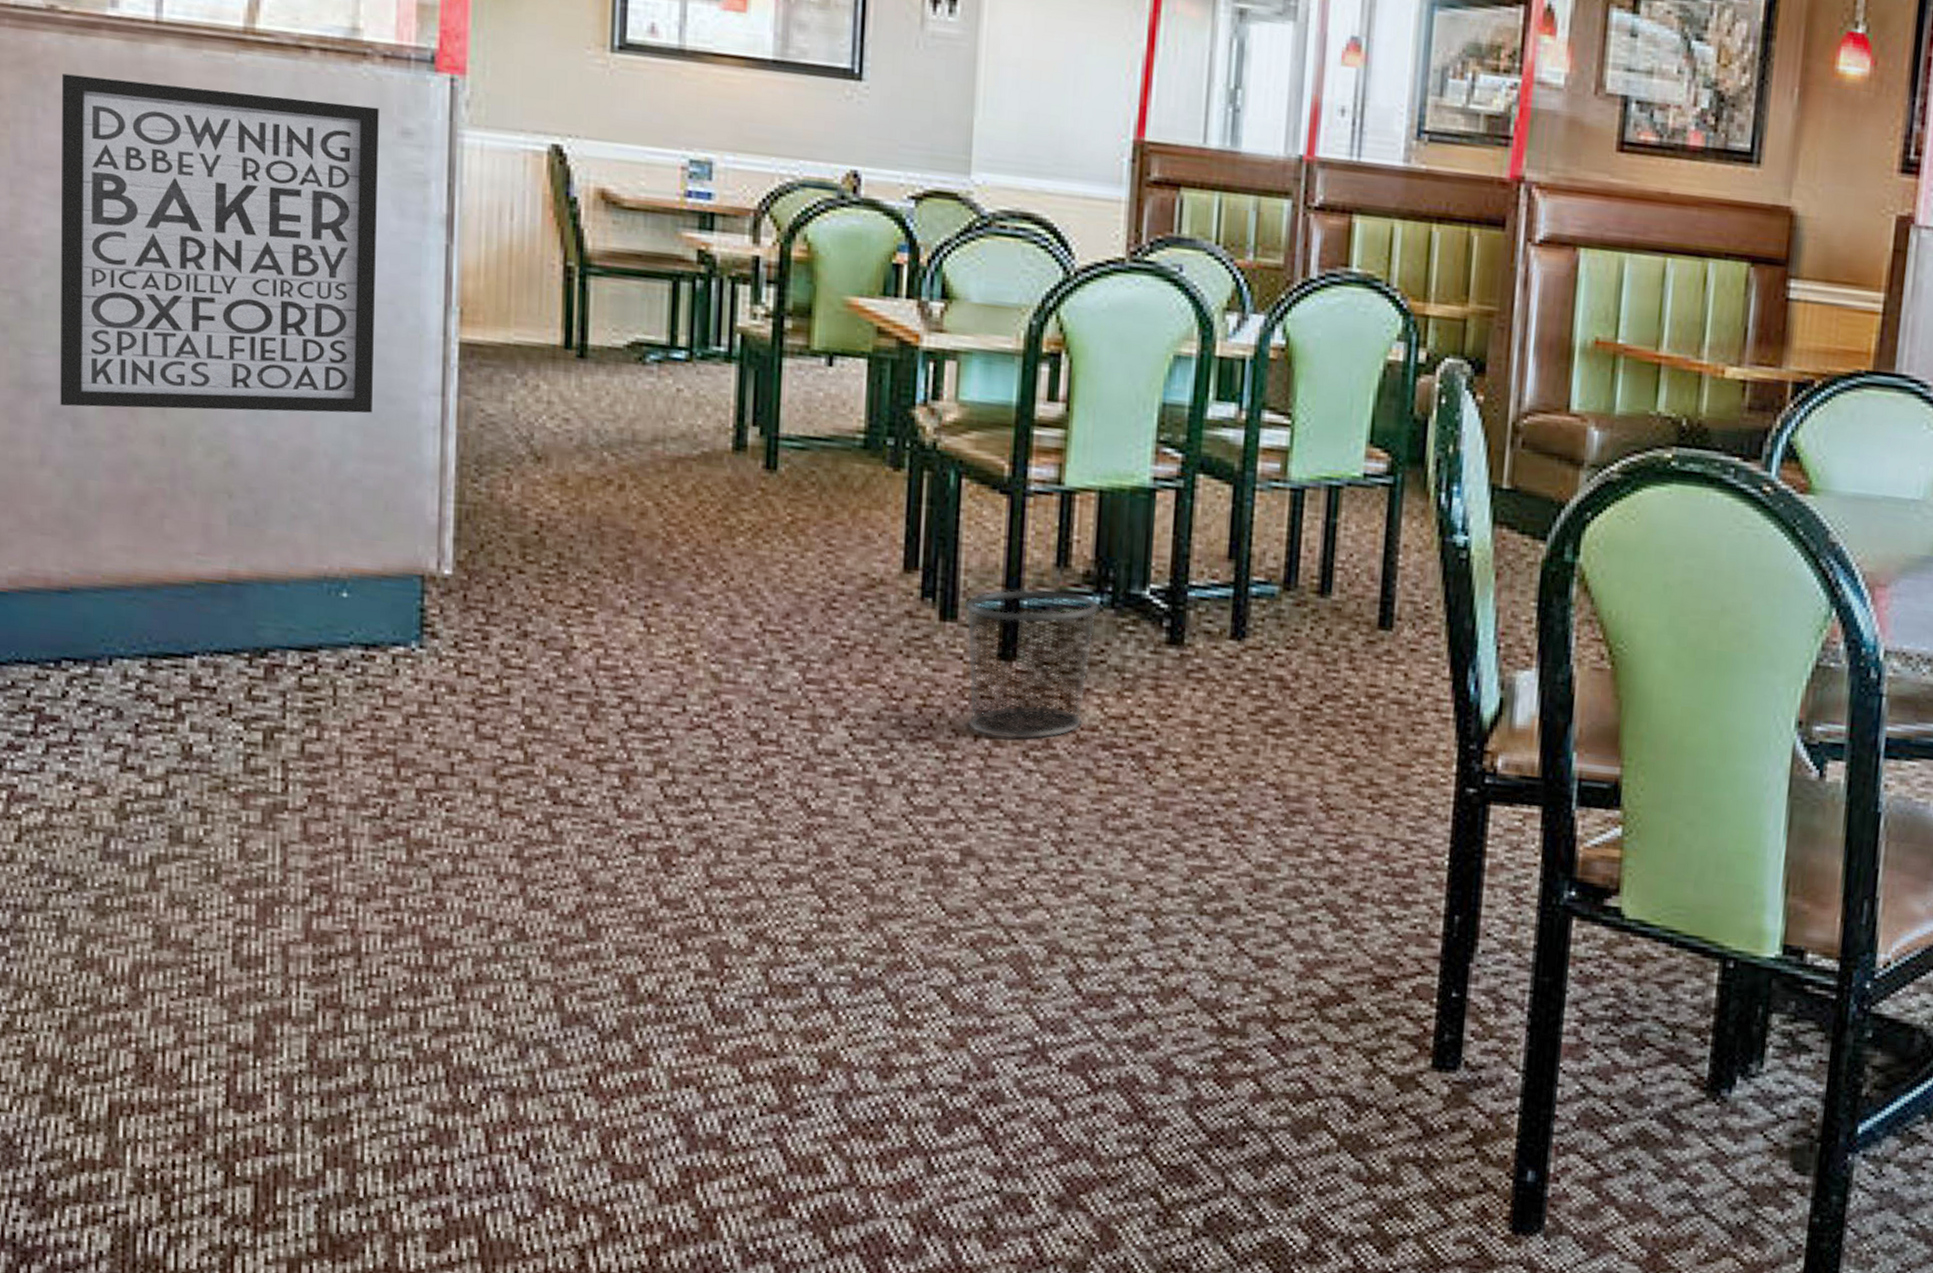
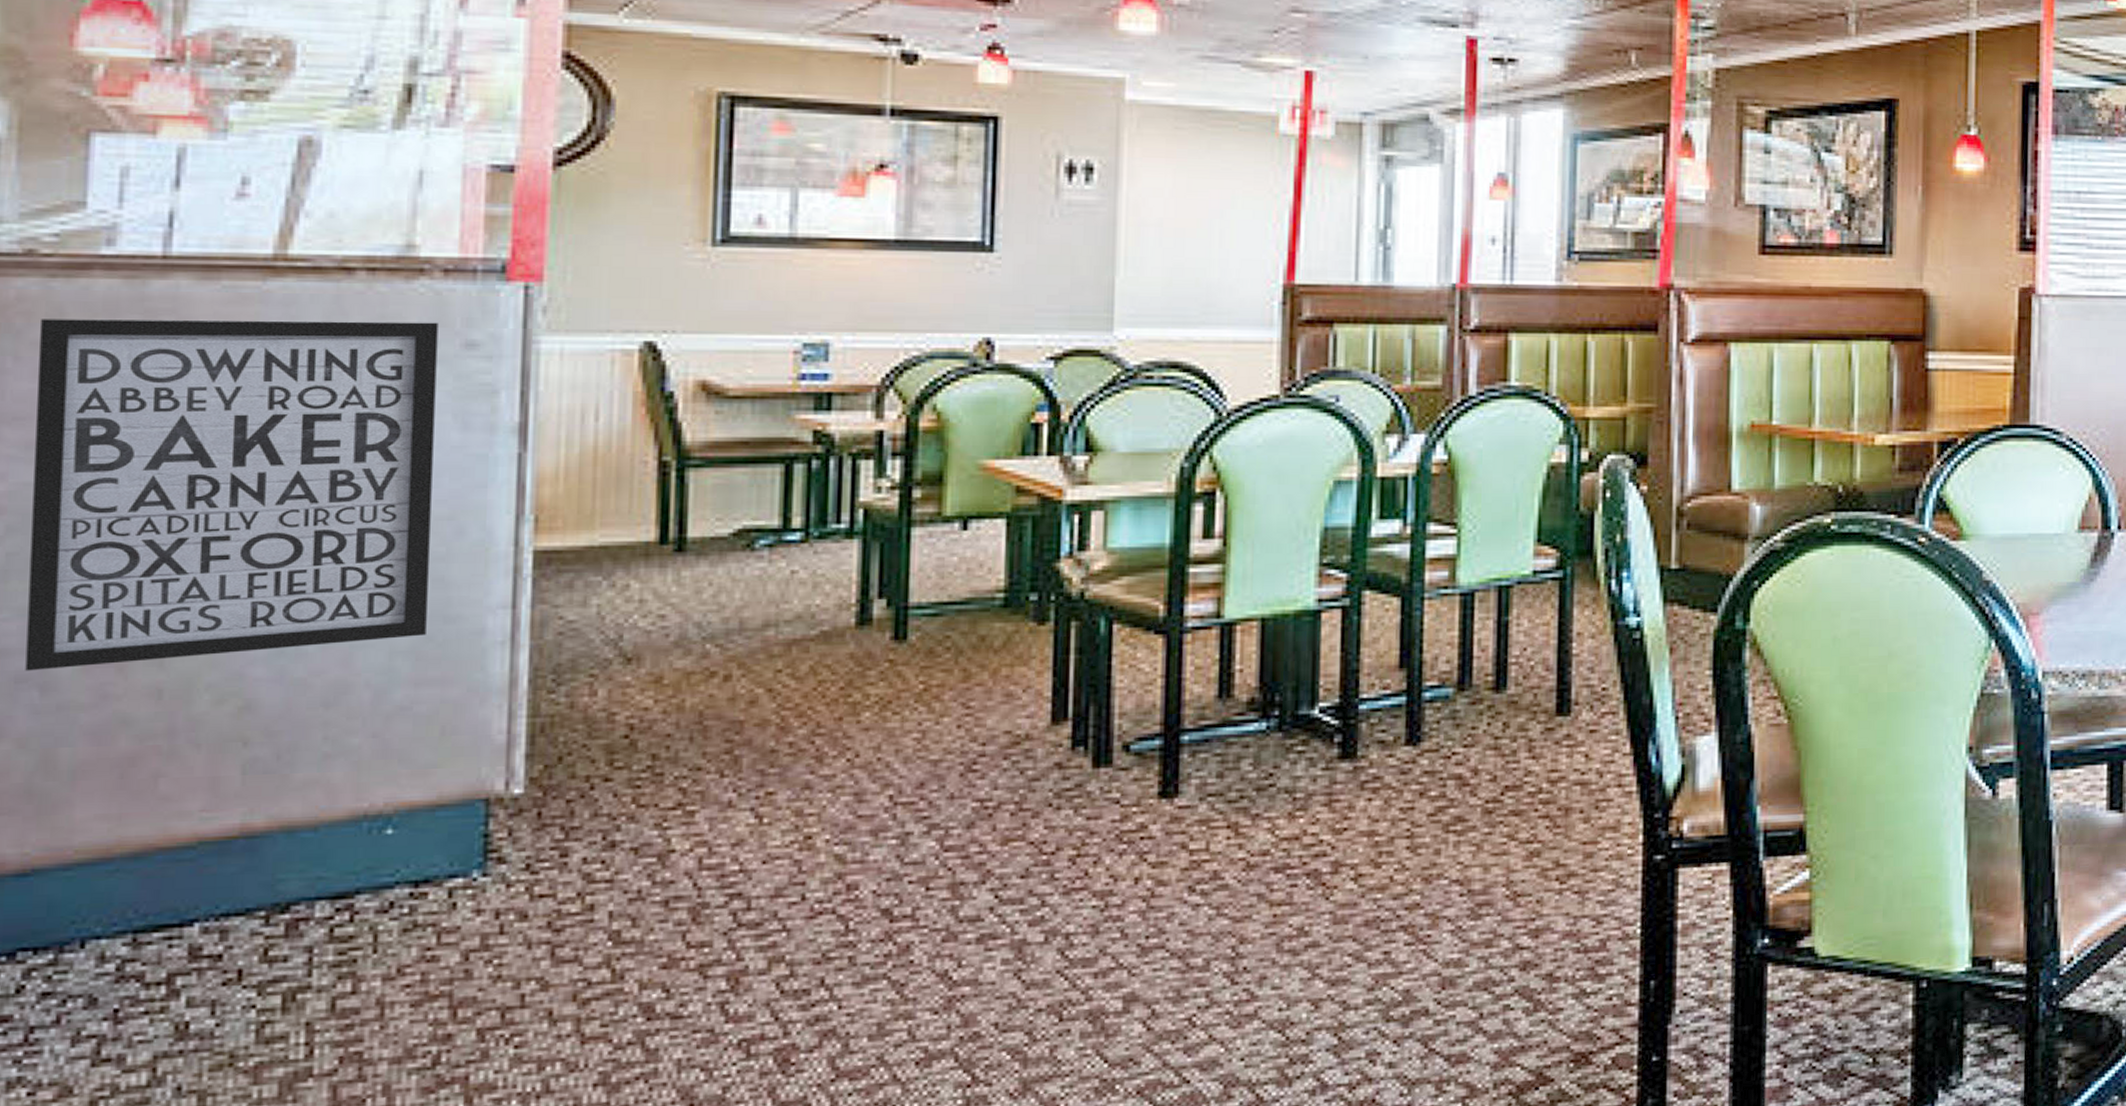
waste bin: present [965,589,1100,740] -> none [1120,721,1267,878]

